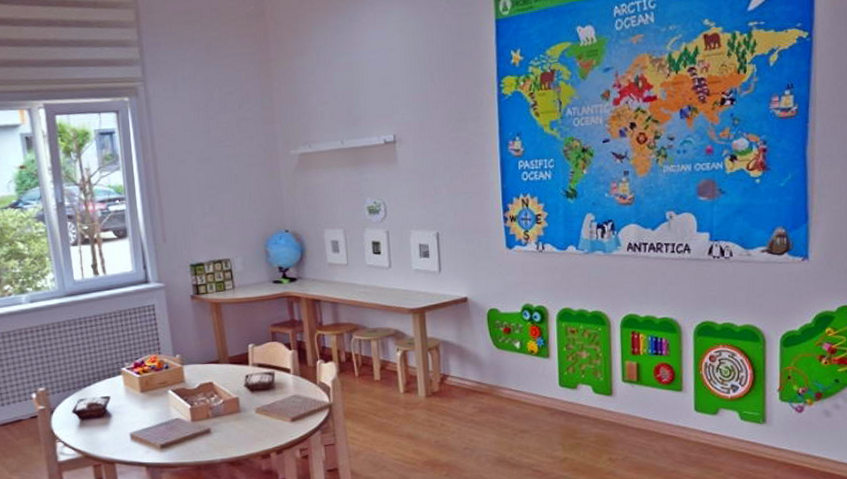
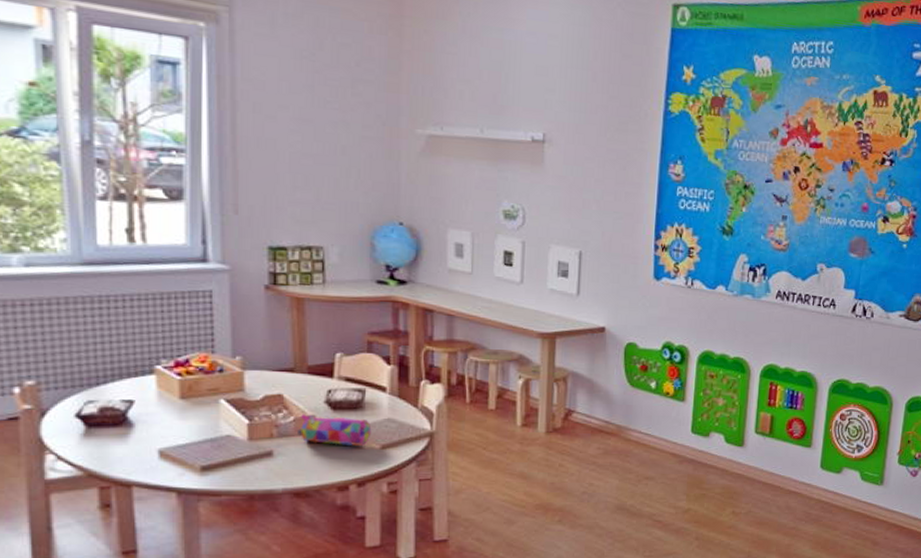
pencil case: none [226,396,283,421] -> present [296,414,372,446]

